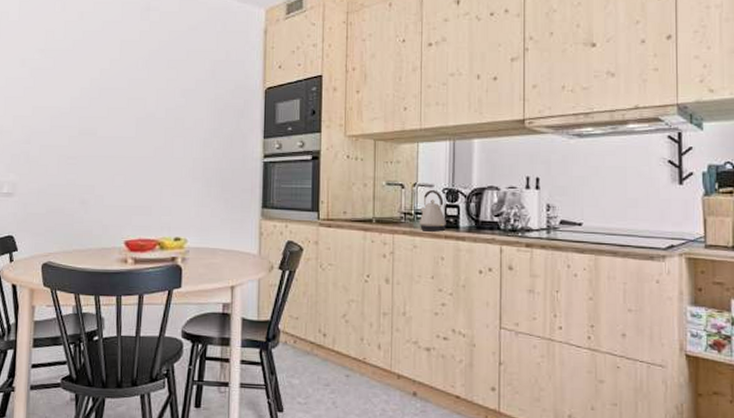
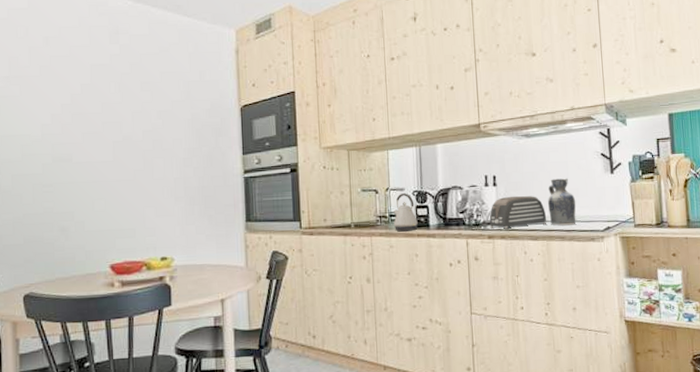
toaster: none [528,201,597,239] -> present [489,195,547,230]
ceramic jug: none [598,185,634,240] -> present [547,178,576,226]

